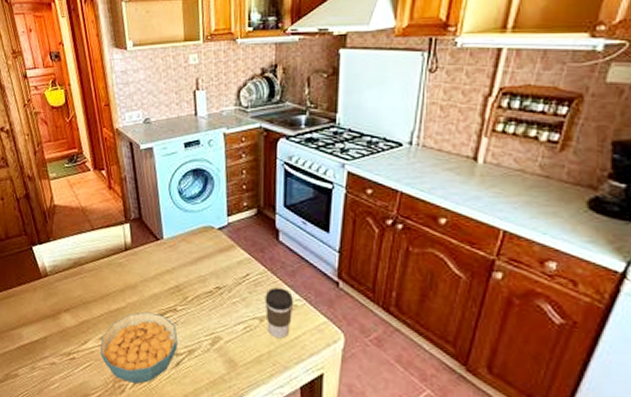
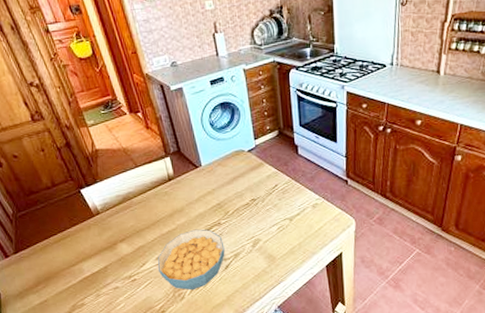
coffee cup: present [265,287,293,338] -> none [292,192,315,231]

